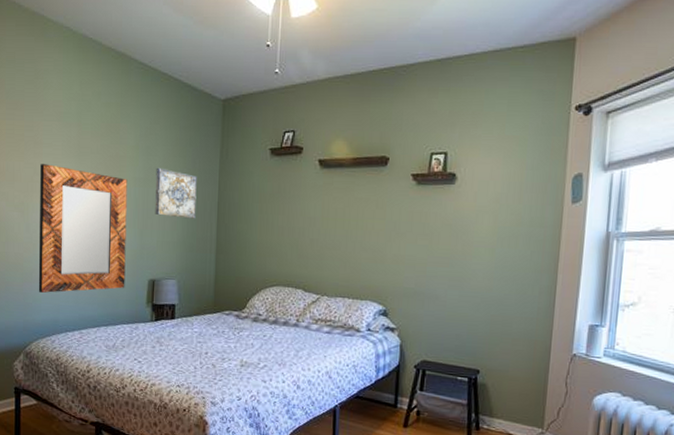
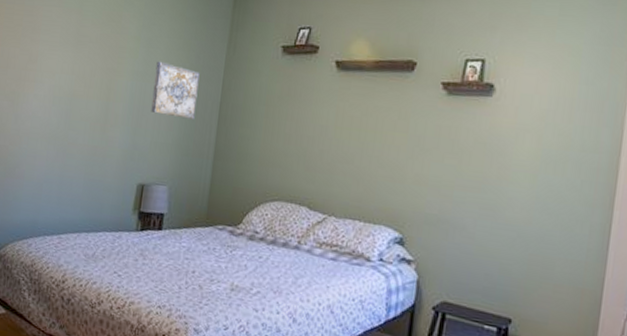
home mirror: present [38,164,127,293] -> none [20,51,125,192]

